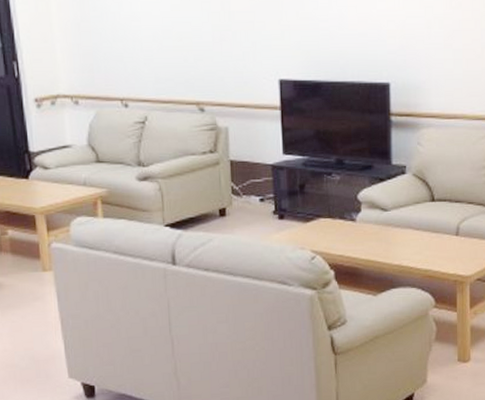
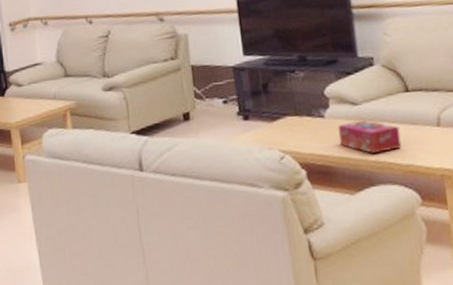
tissue box: none [367,226,423,257] -> present [337,120,402,153]

